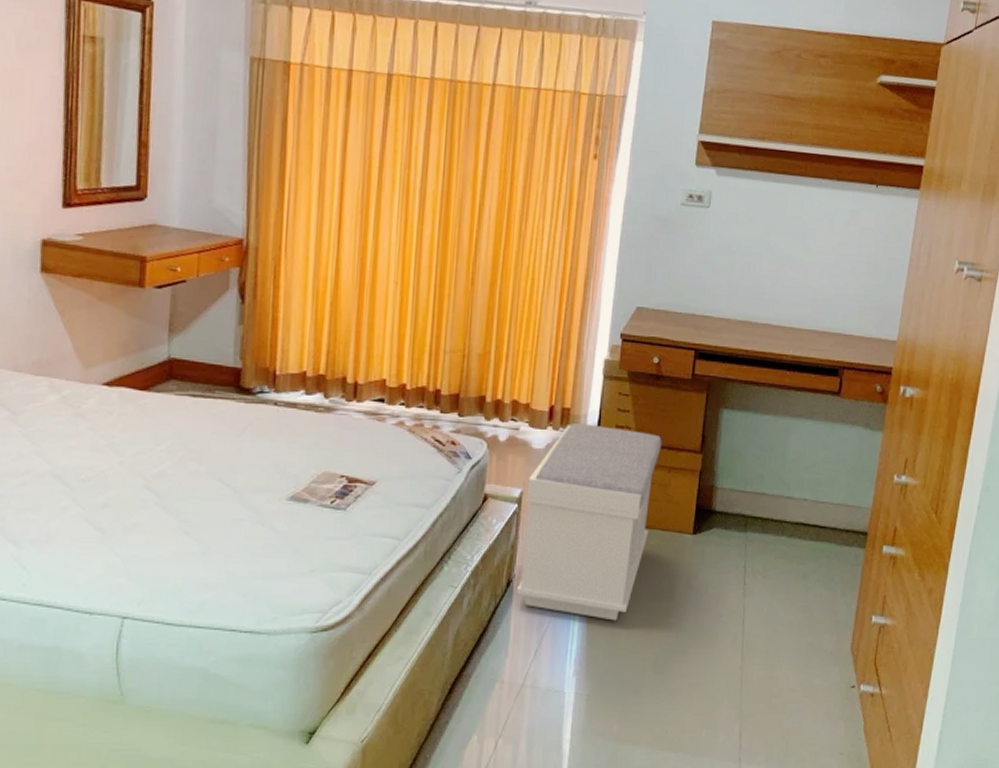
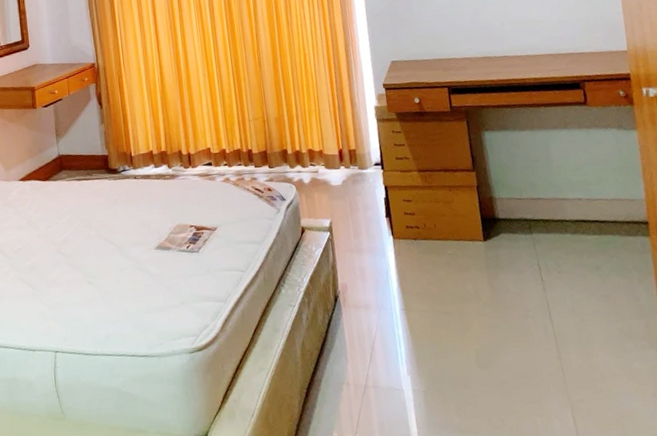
bench: present [516,423,662,621] -> none [333,159,445,323]

